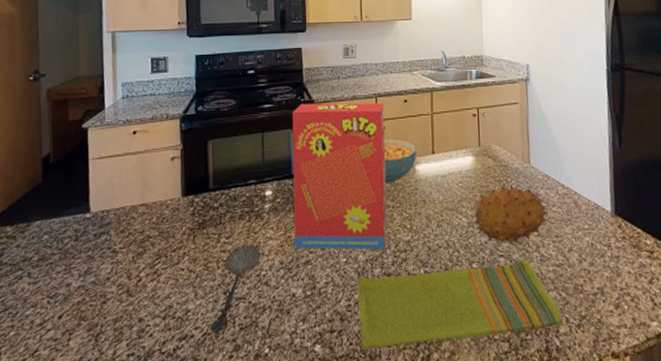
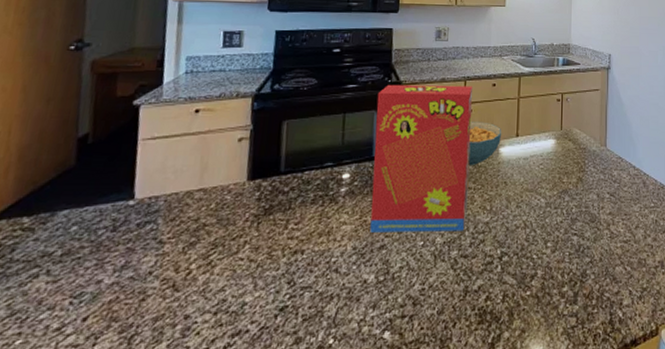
spoon: present [211,244,261,335] -> none [269,230,333,328]
dish towel: present [357,259,563,350] -> none [432,237,627,334]
fruit: present [474,185,548,244] -> none [552,167,619,223]

